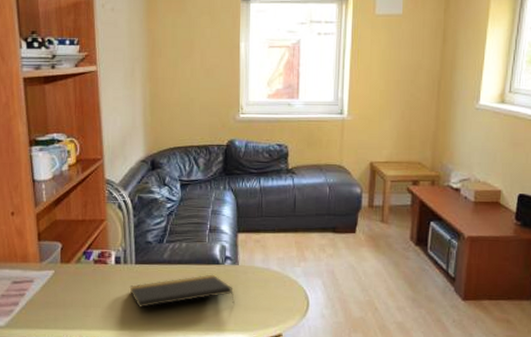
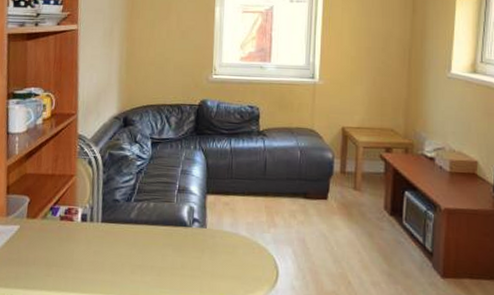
notepad: present [129,274,235,309] -> none [94,236,201,271]

